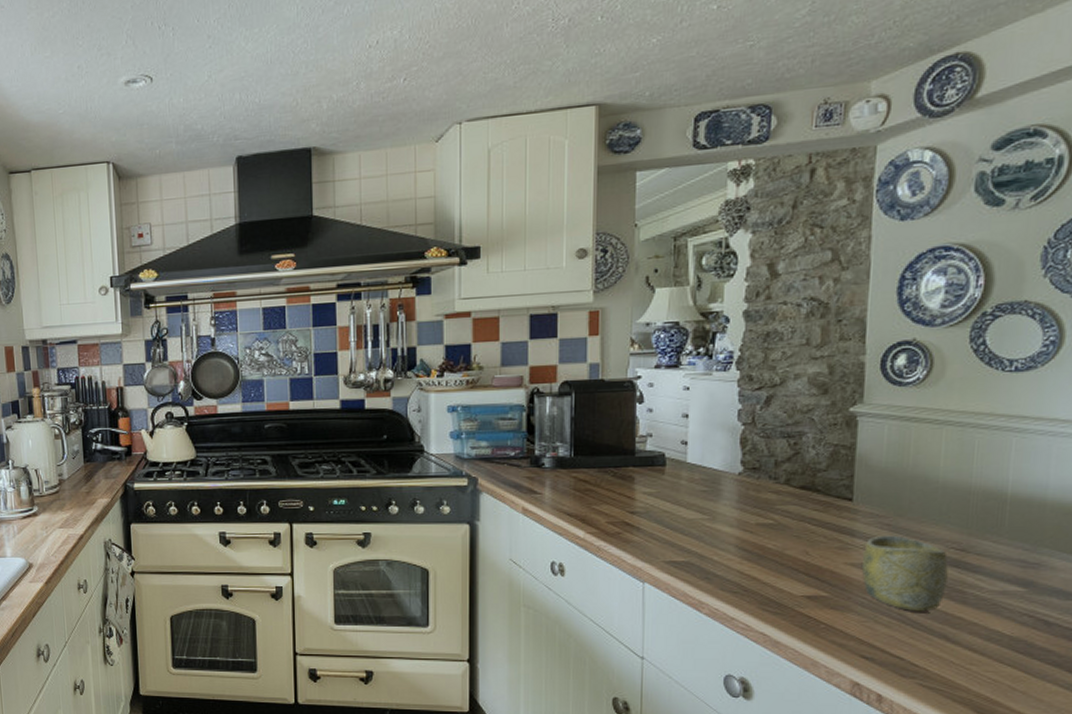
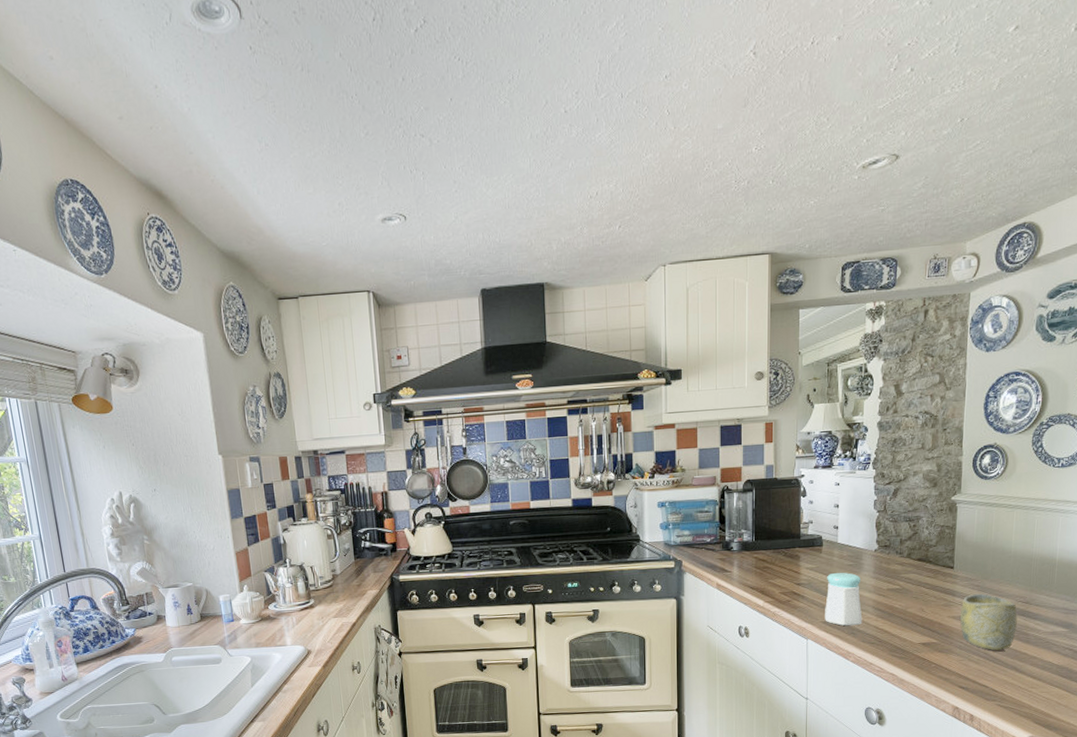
salt shaker: none [668,499,721,569] -> present [825,572,863,626]

